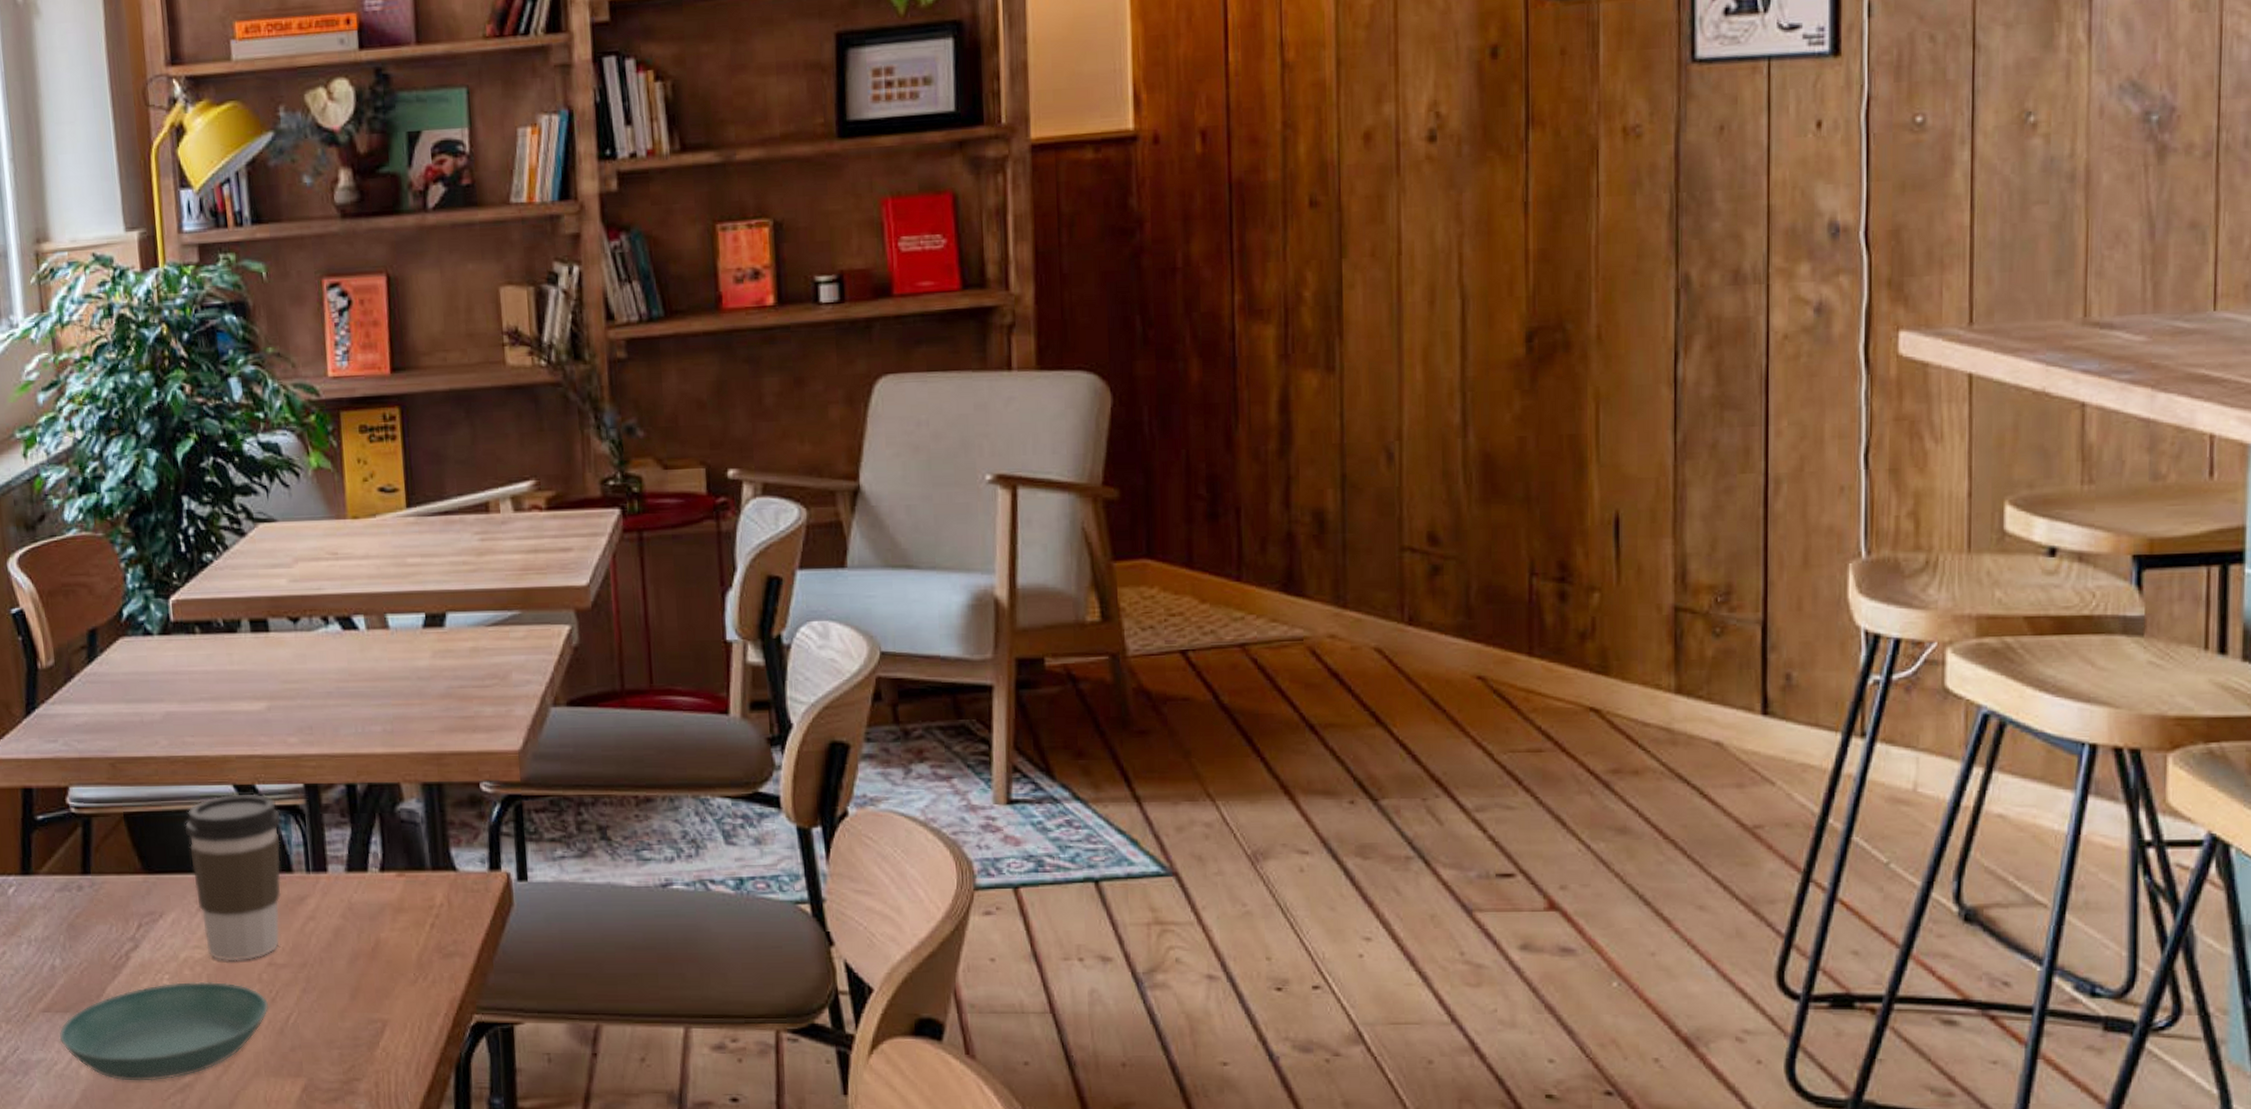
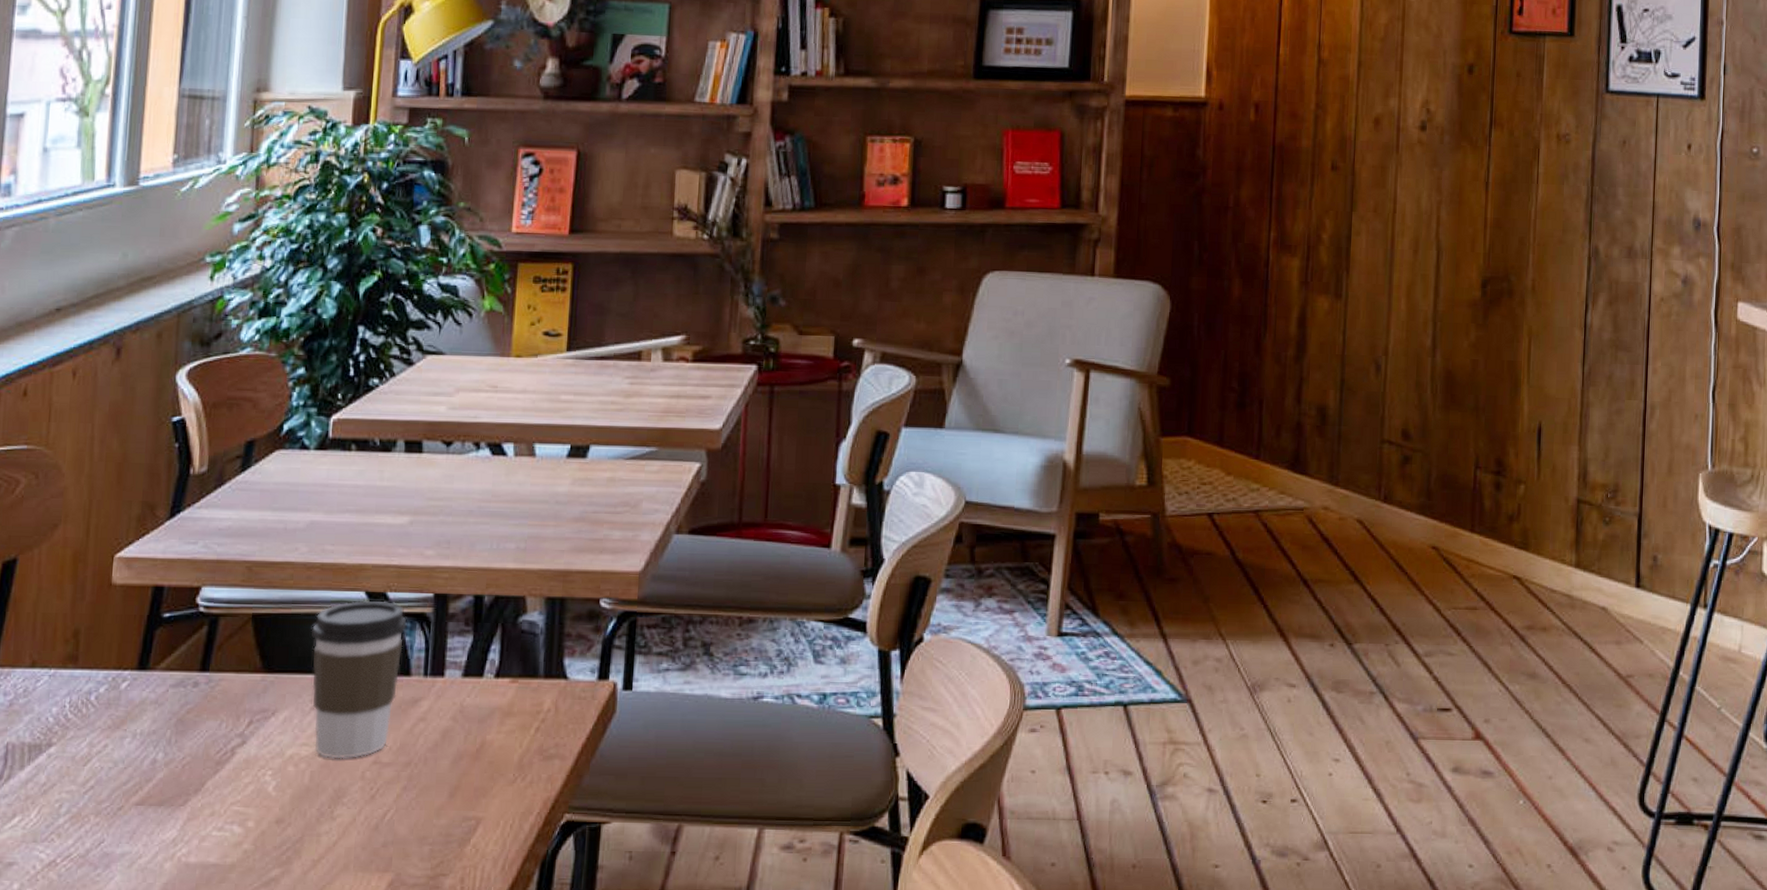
saucer: present [59,981,269,1081] -> none [148,778,368,875]

